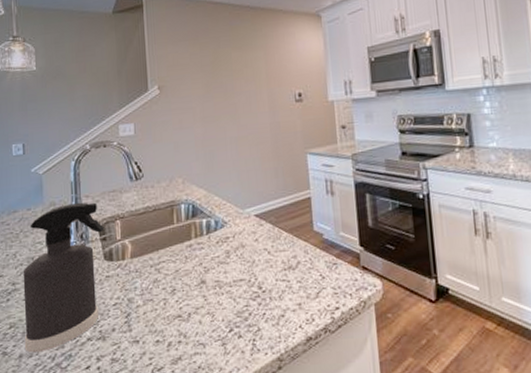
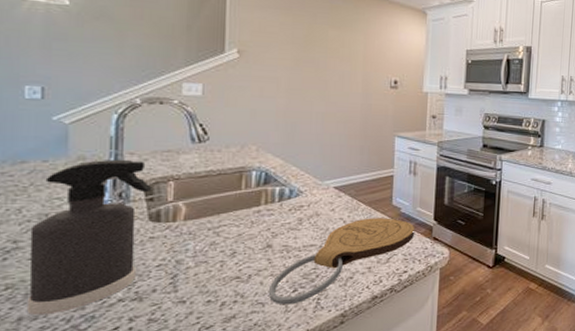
cutting board: none [207,246,342,347] -> present [268,218,415,305]

